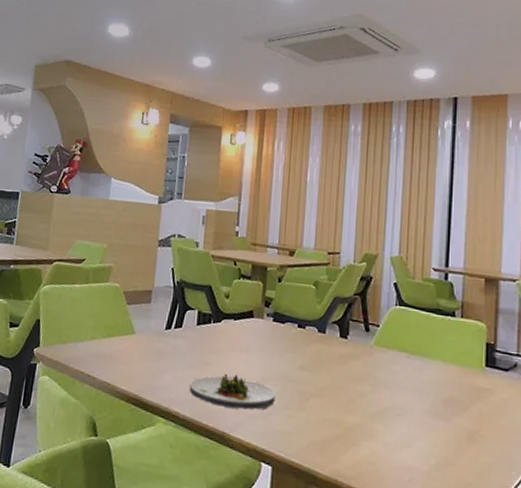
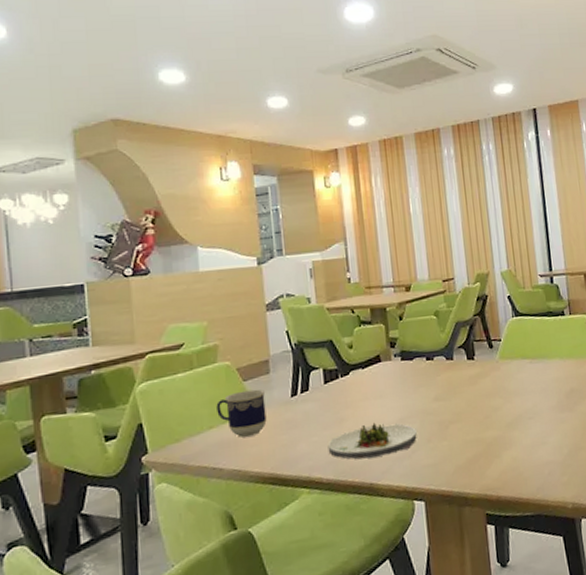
cup: none [100,312,143,356] -> present [216,389,267,438]

